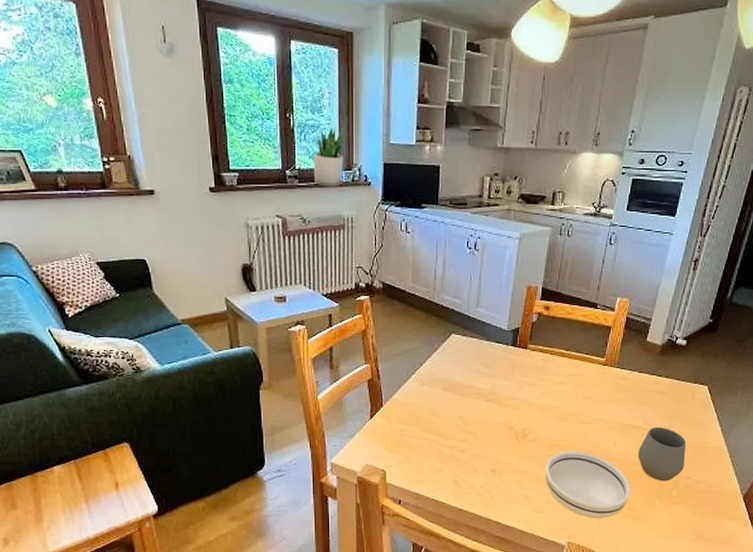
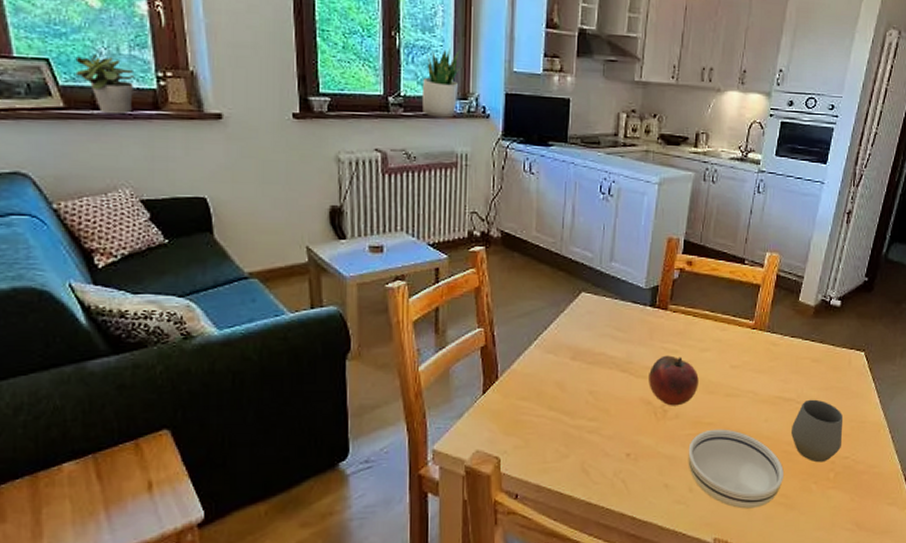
potted plant: none [41,145,86,194] -> present [75,54,135,115]
fruit: none [511,388,555,431] -> present [649,355,699,406]

